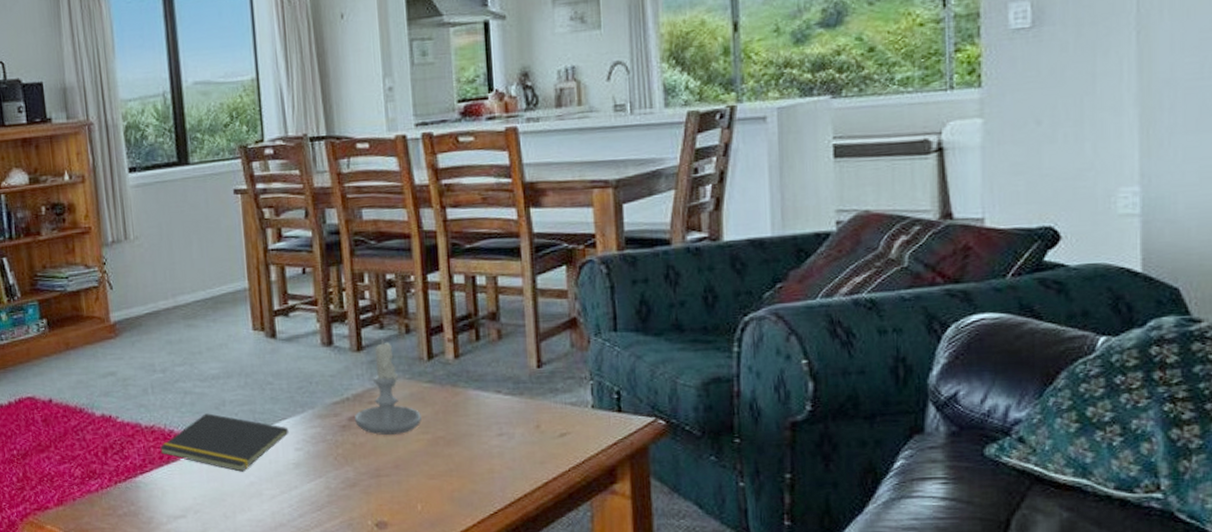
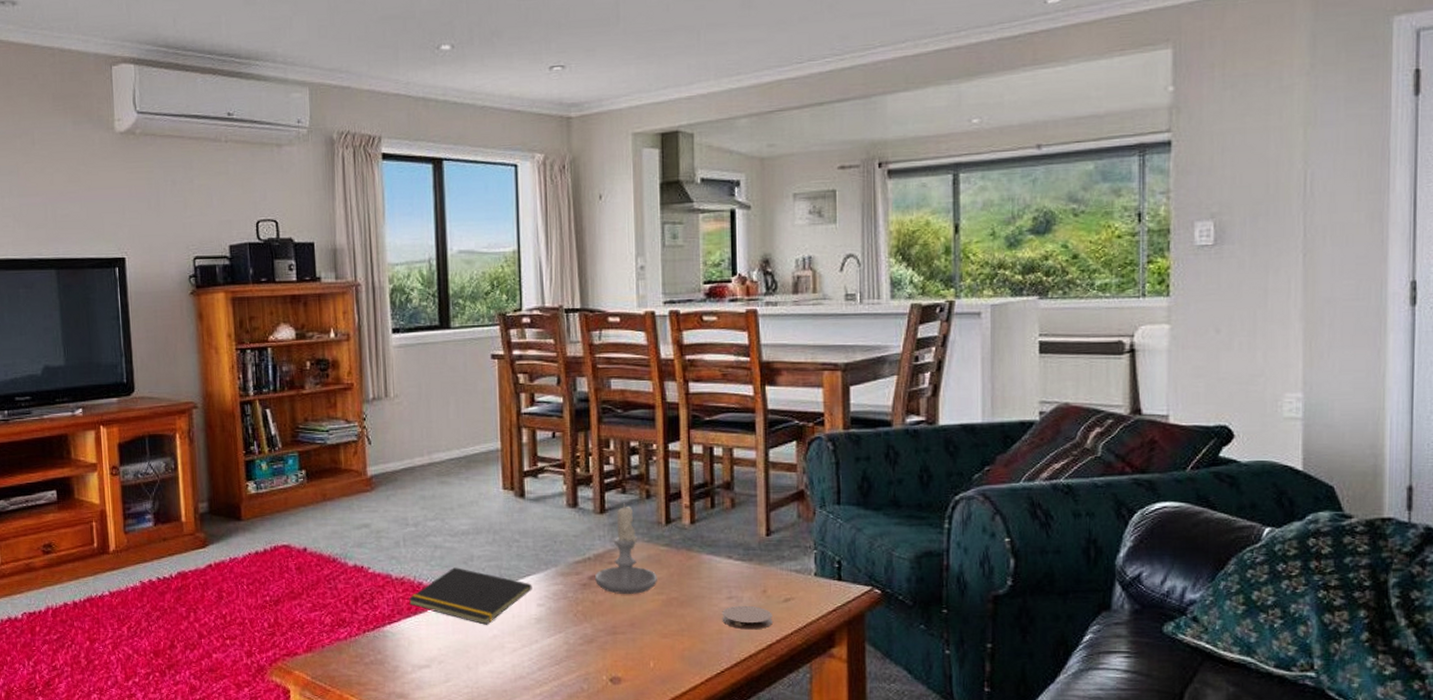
coaster: none [492,442,548,468] -> present [722,605,773,630]

